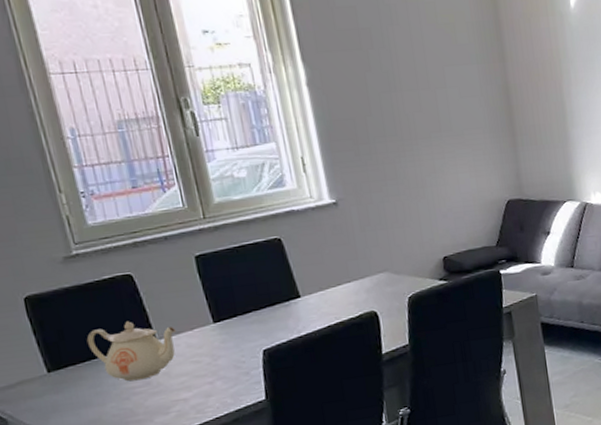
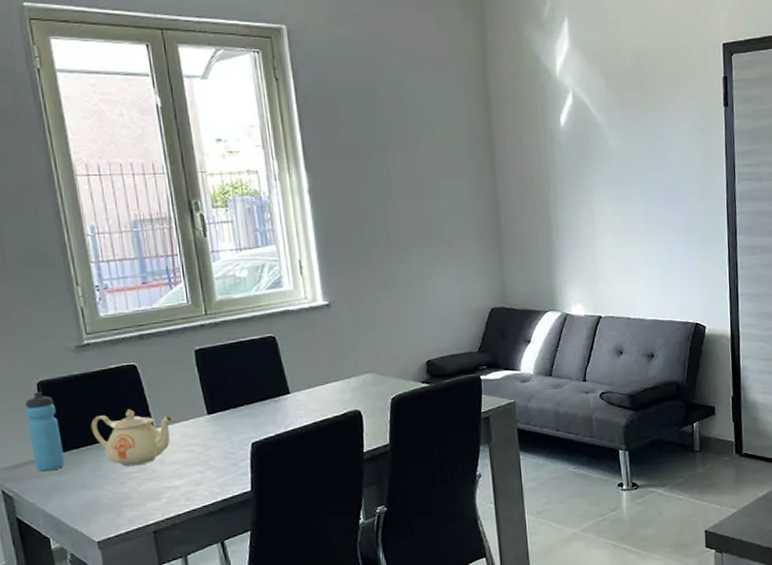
water bottle: none [12,307,61,392] -> present [25,392,65,472]

